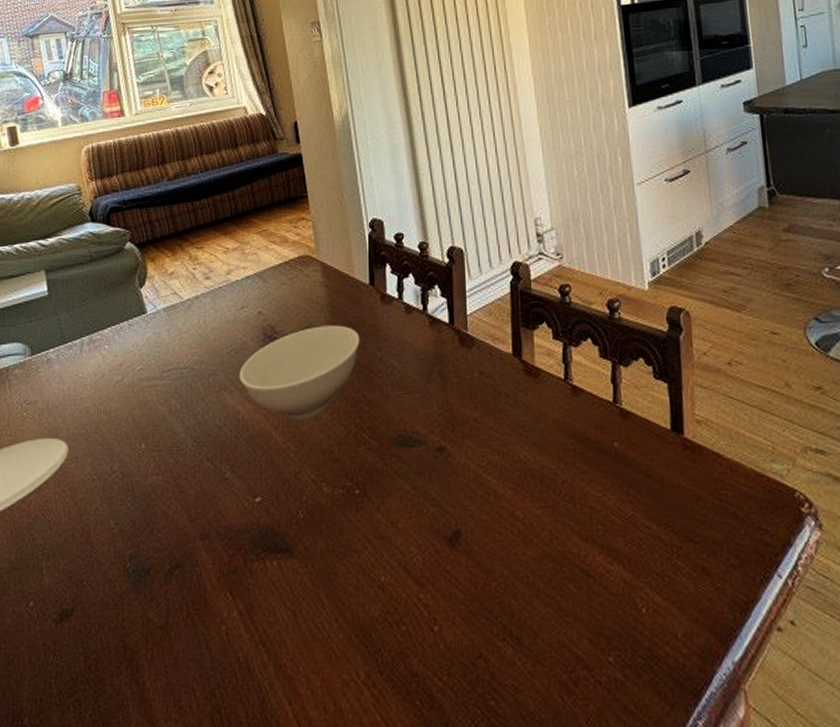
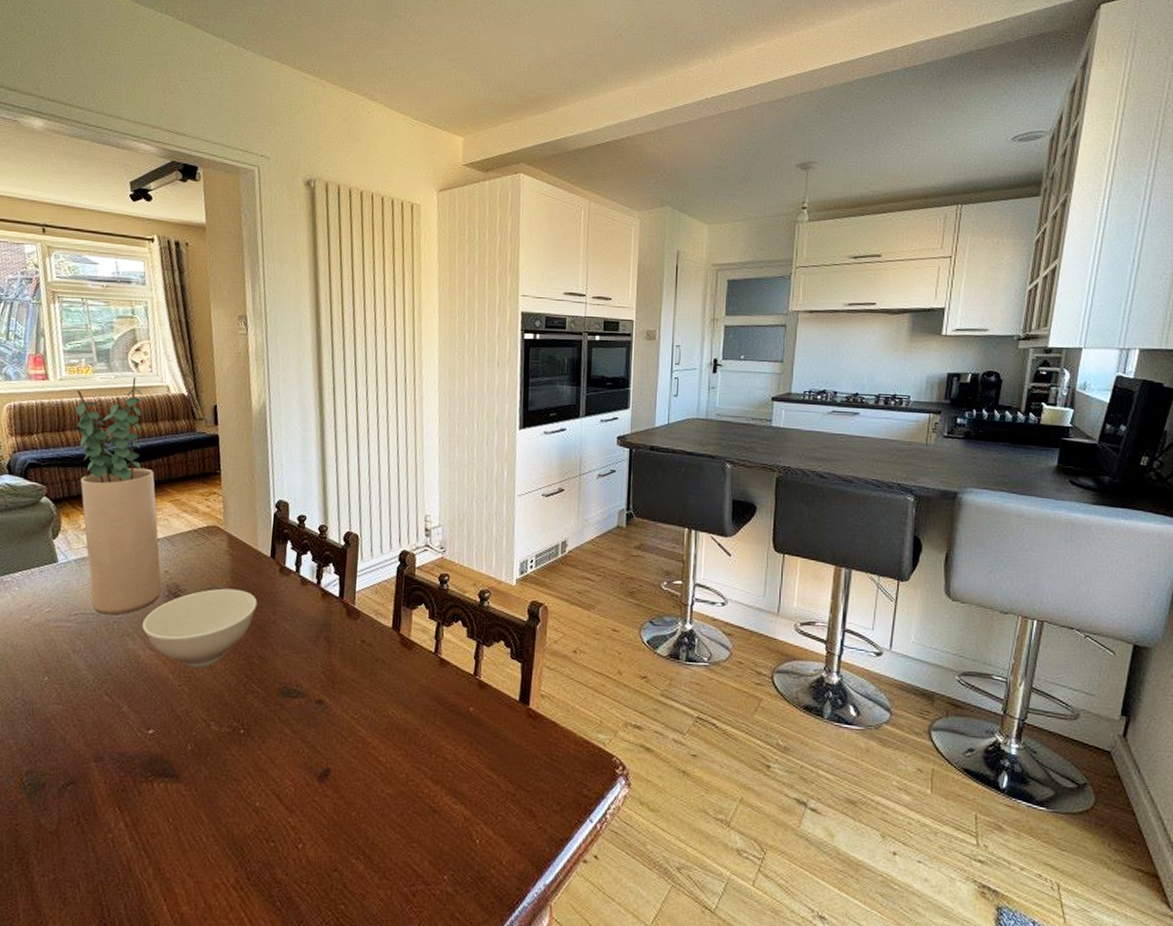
vase: none [153,101,256,368] -> present [75,377,162,615]

